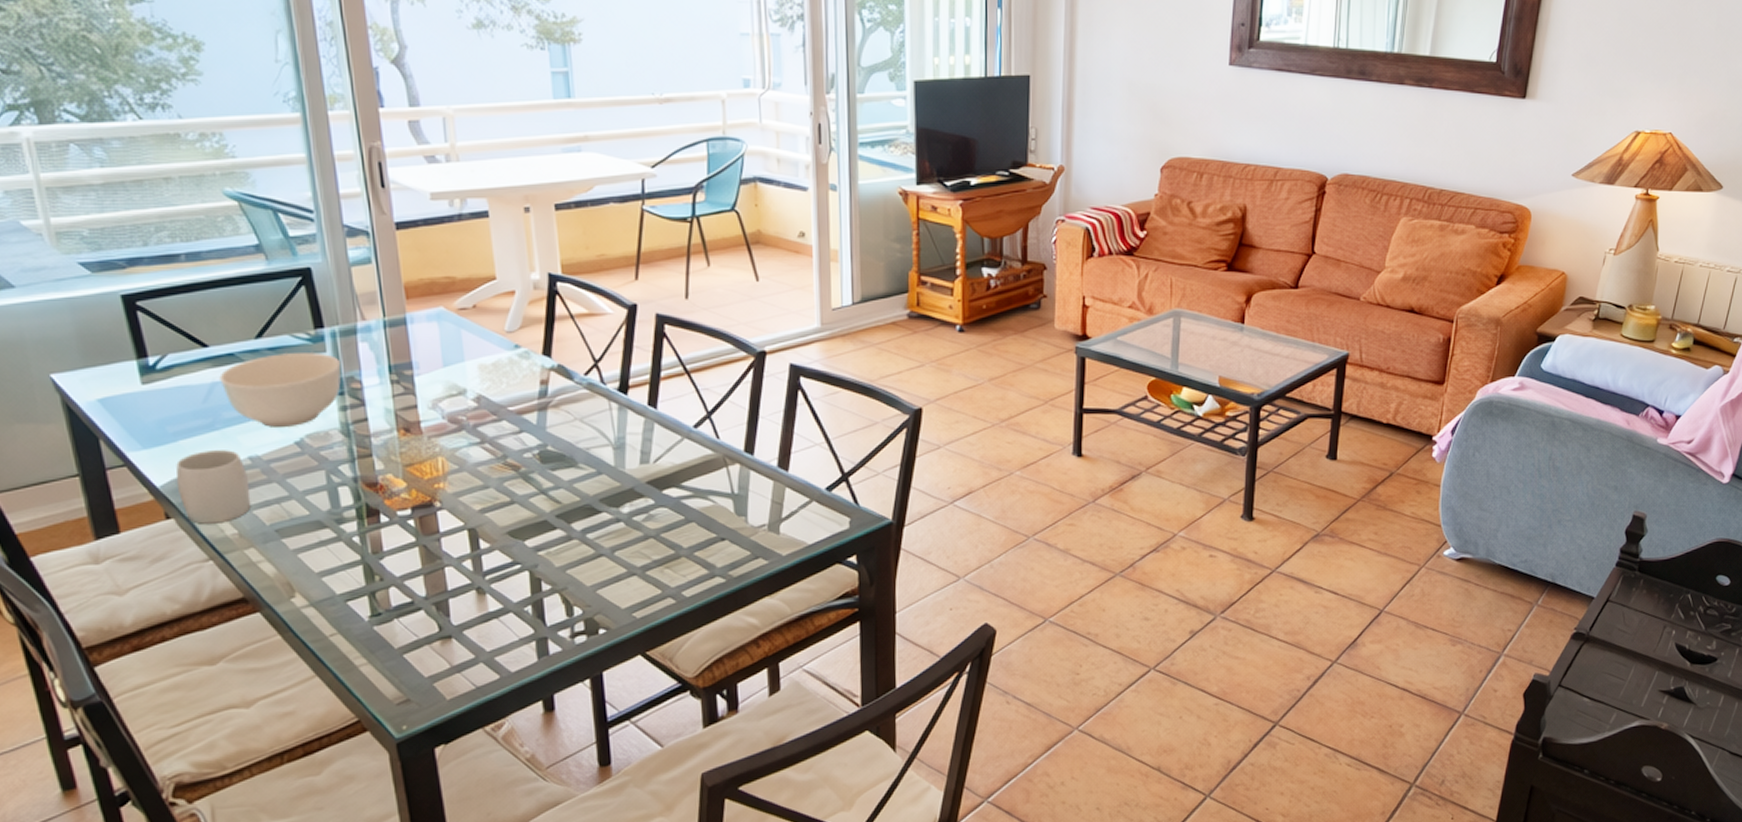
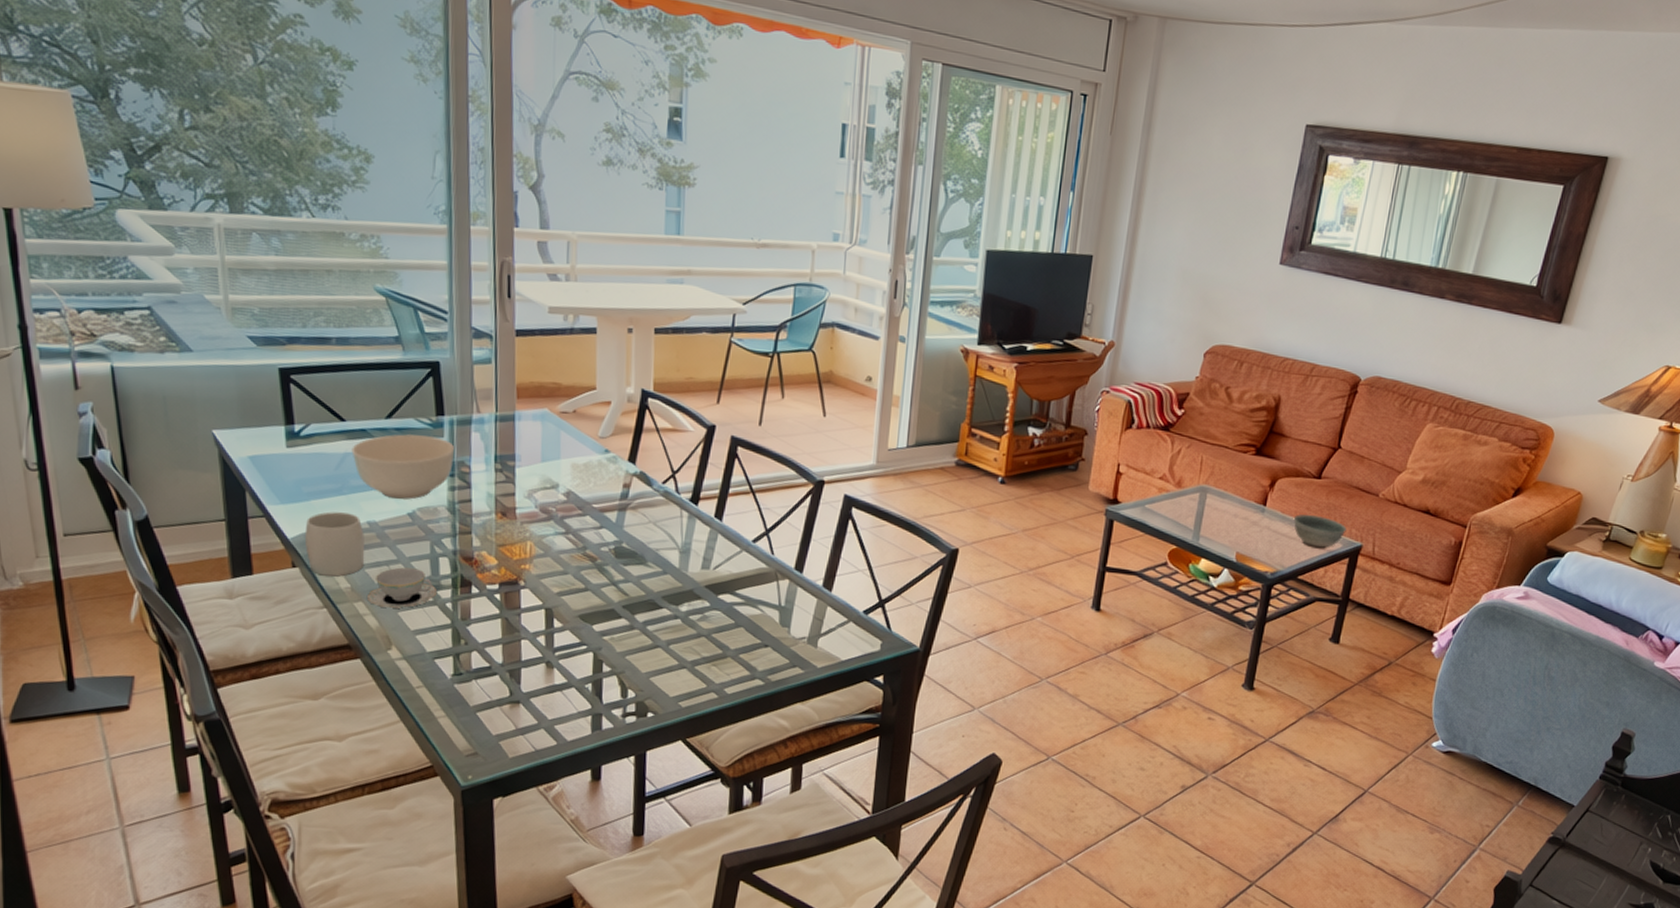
teacup: none [259,503,341,551] -> present [368,567,438,608]
bowl: none [1275,328,1331,363] -> present [1294,514,1347,549]

